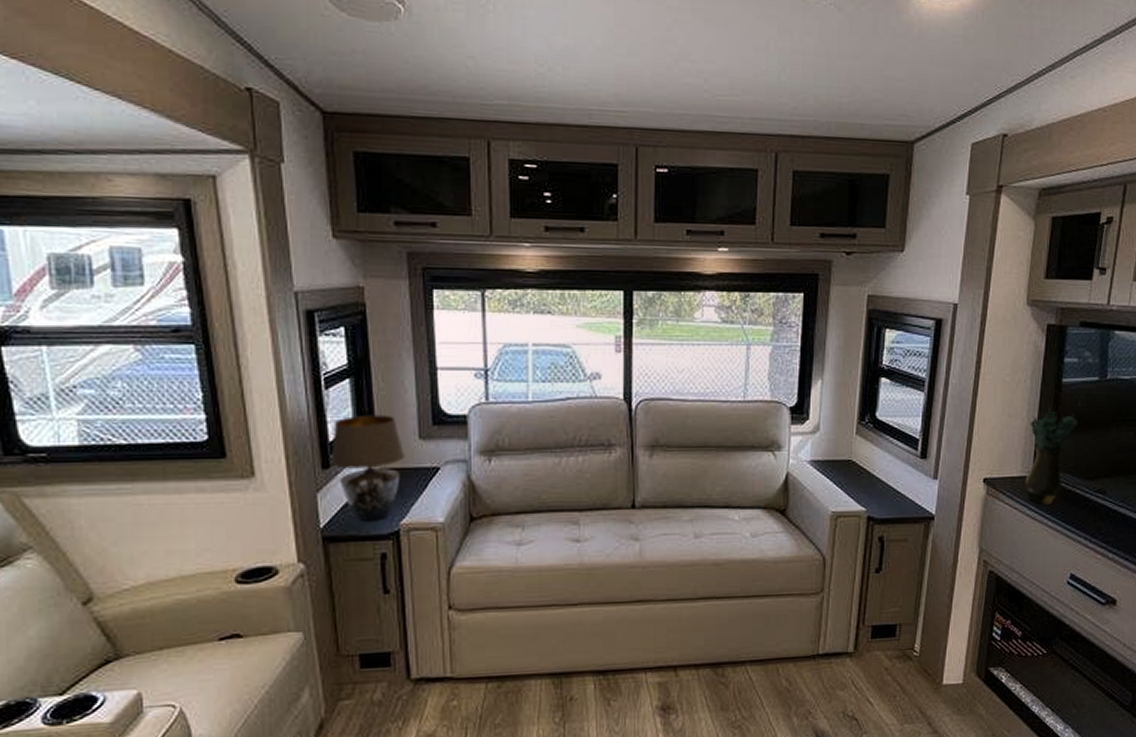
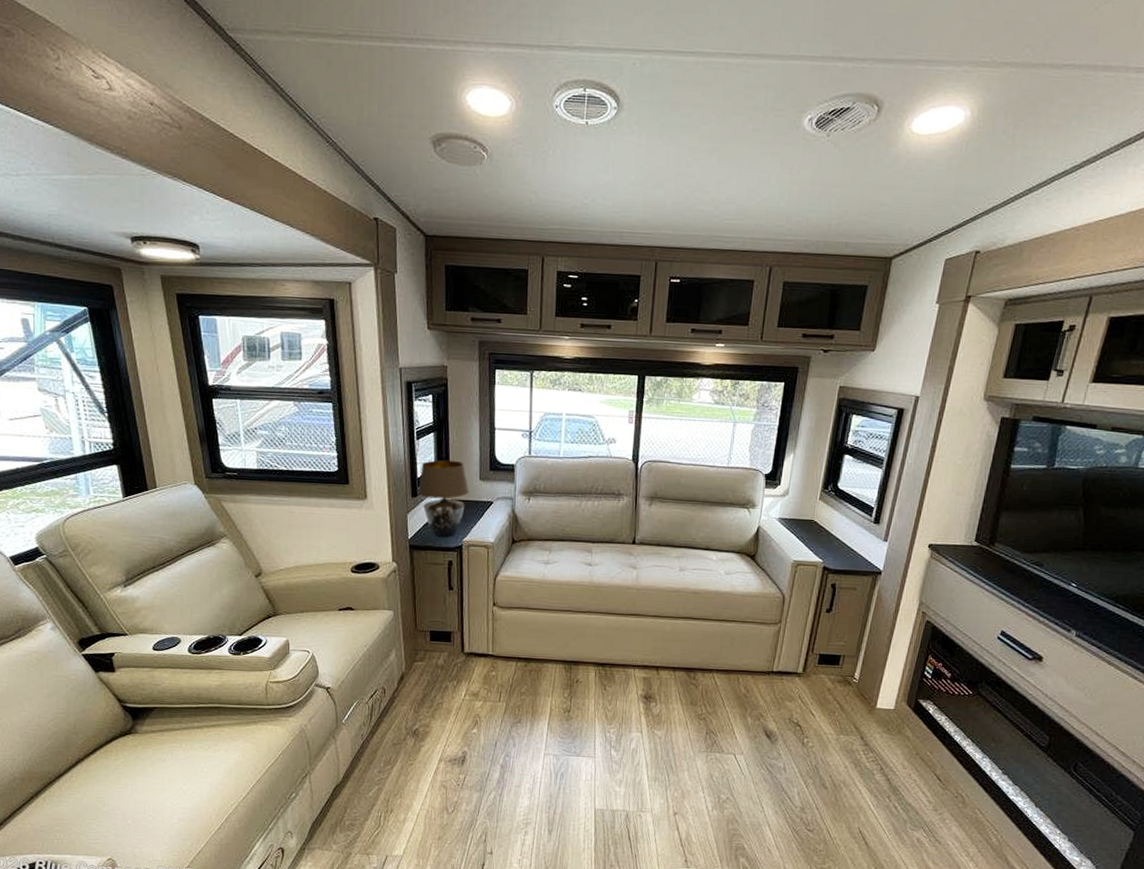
vase: present [1025,408,1078,504] -> none [966,489,1022,571]

